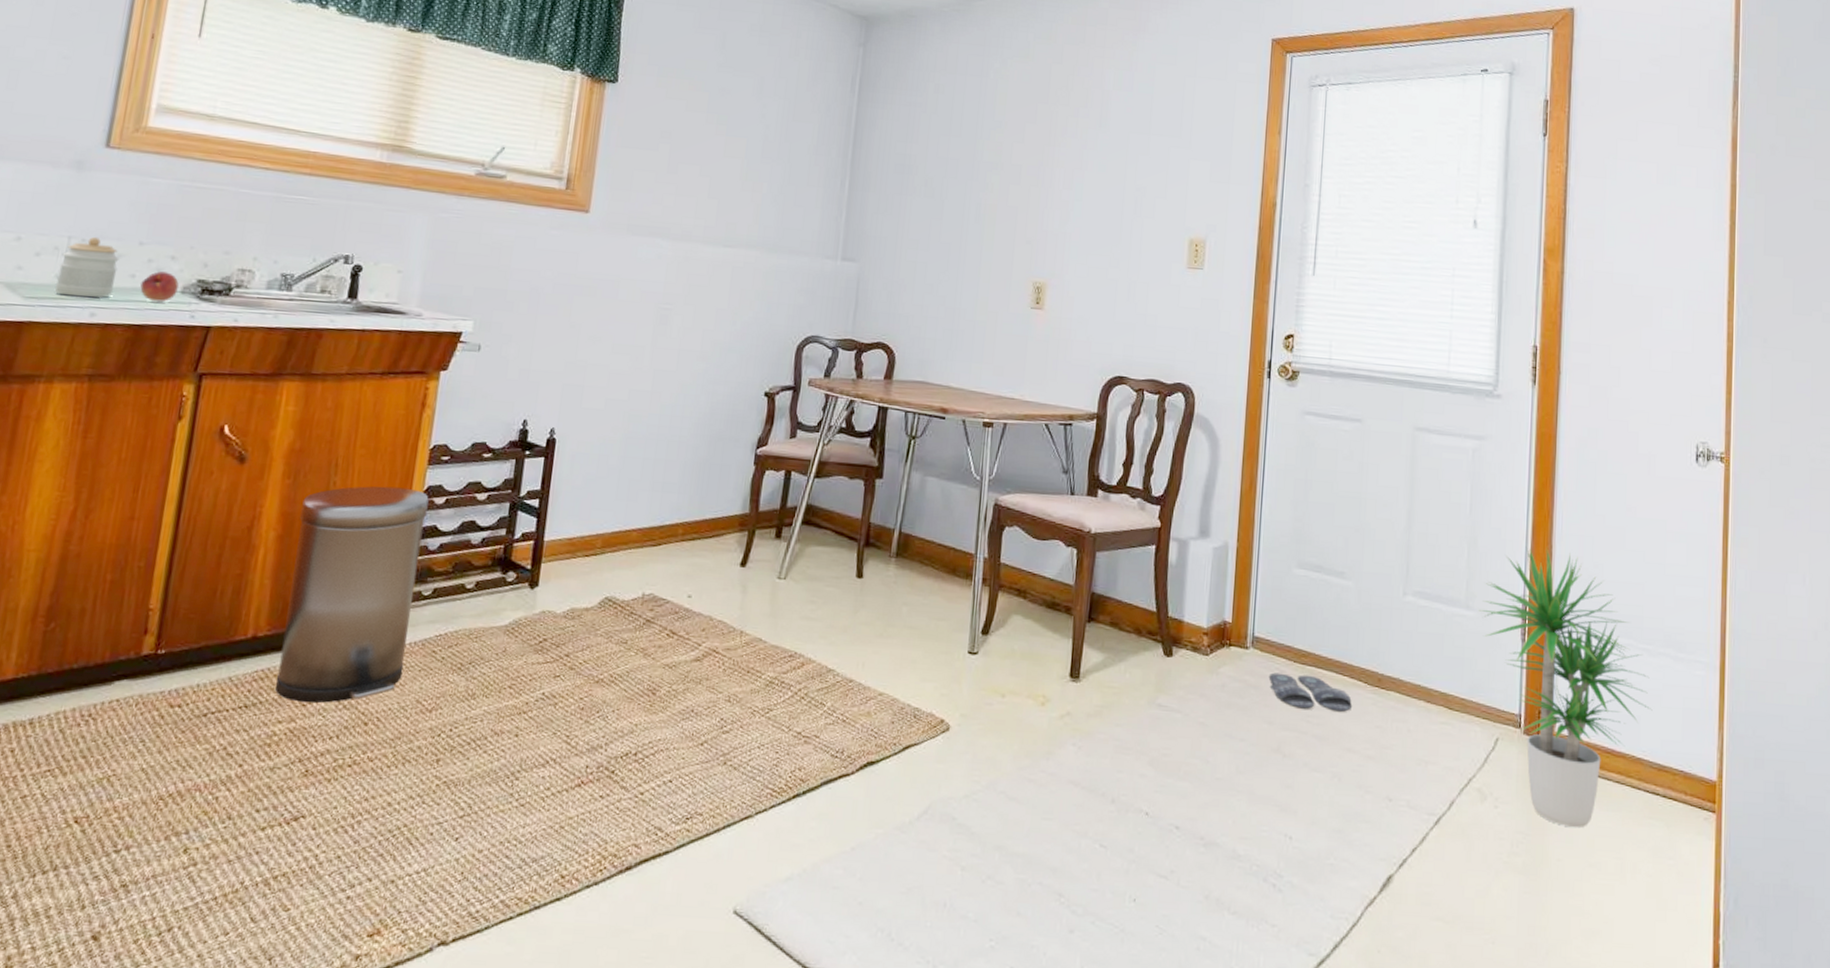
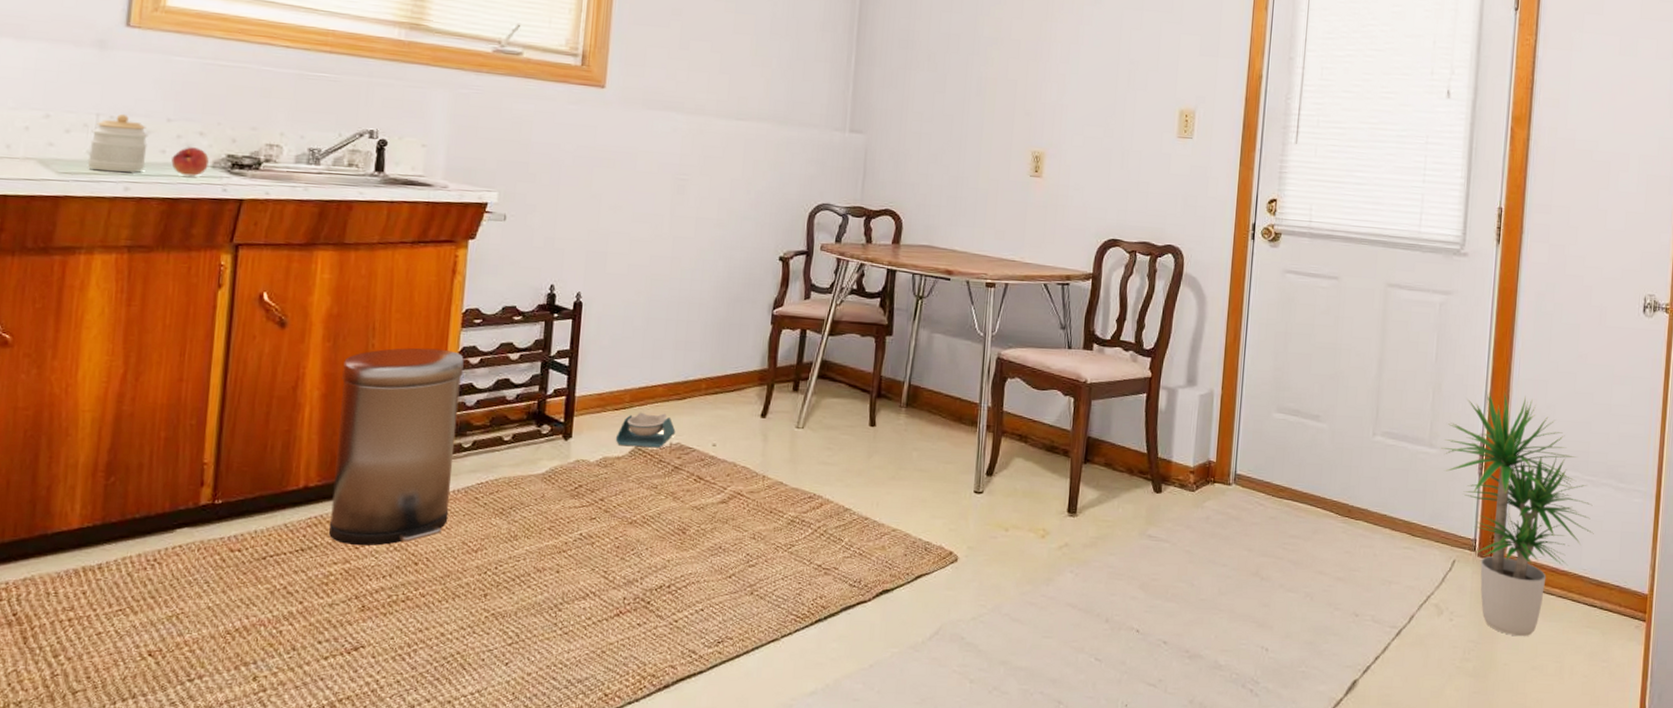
pet bowl: none [584,559,649,598] -> present [615,412,676,447]
slippers: present [1268,672,1352,713] -> none [1249,506,1324,540]

